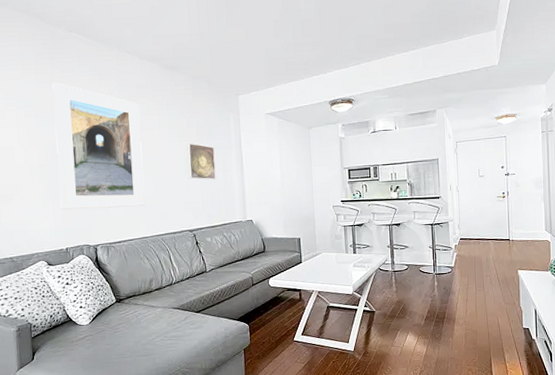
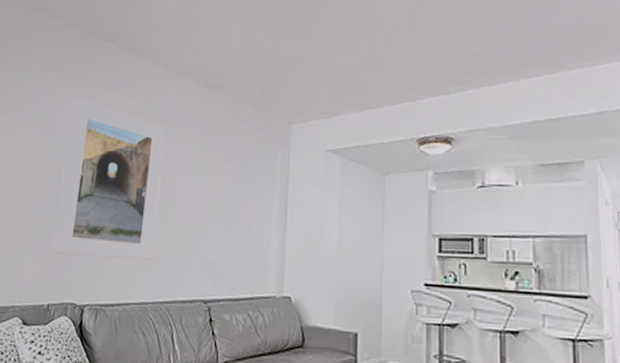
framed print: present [187,143,216,180] -> none [214,182,251,234]

